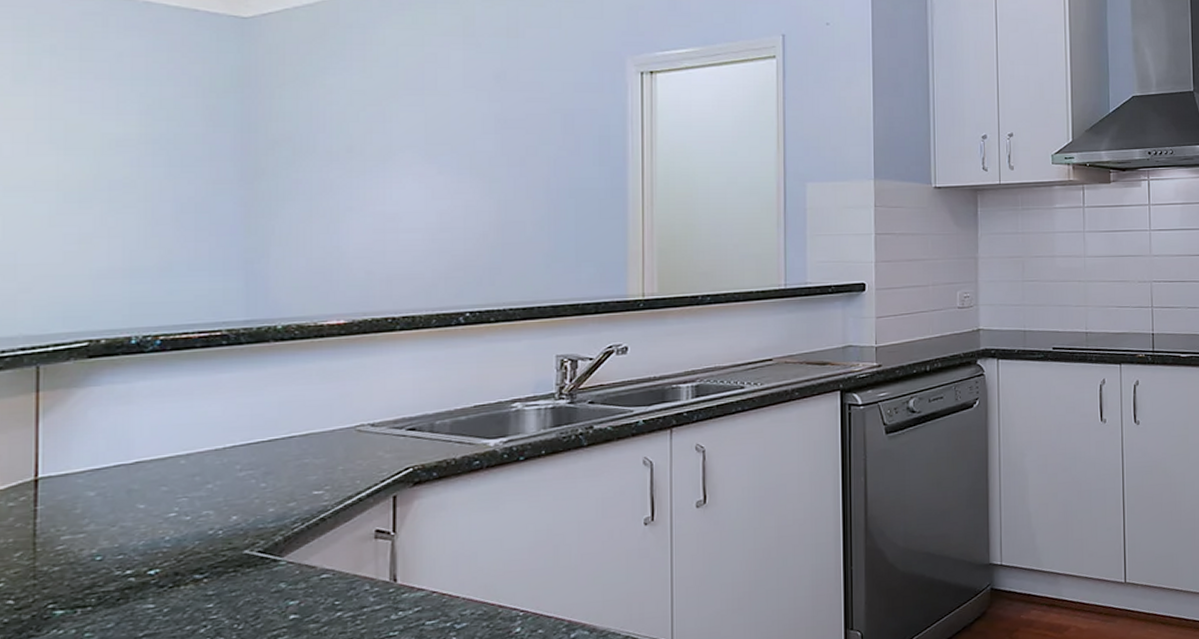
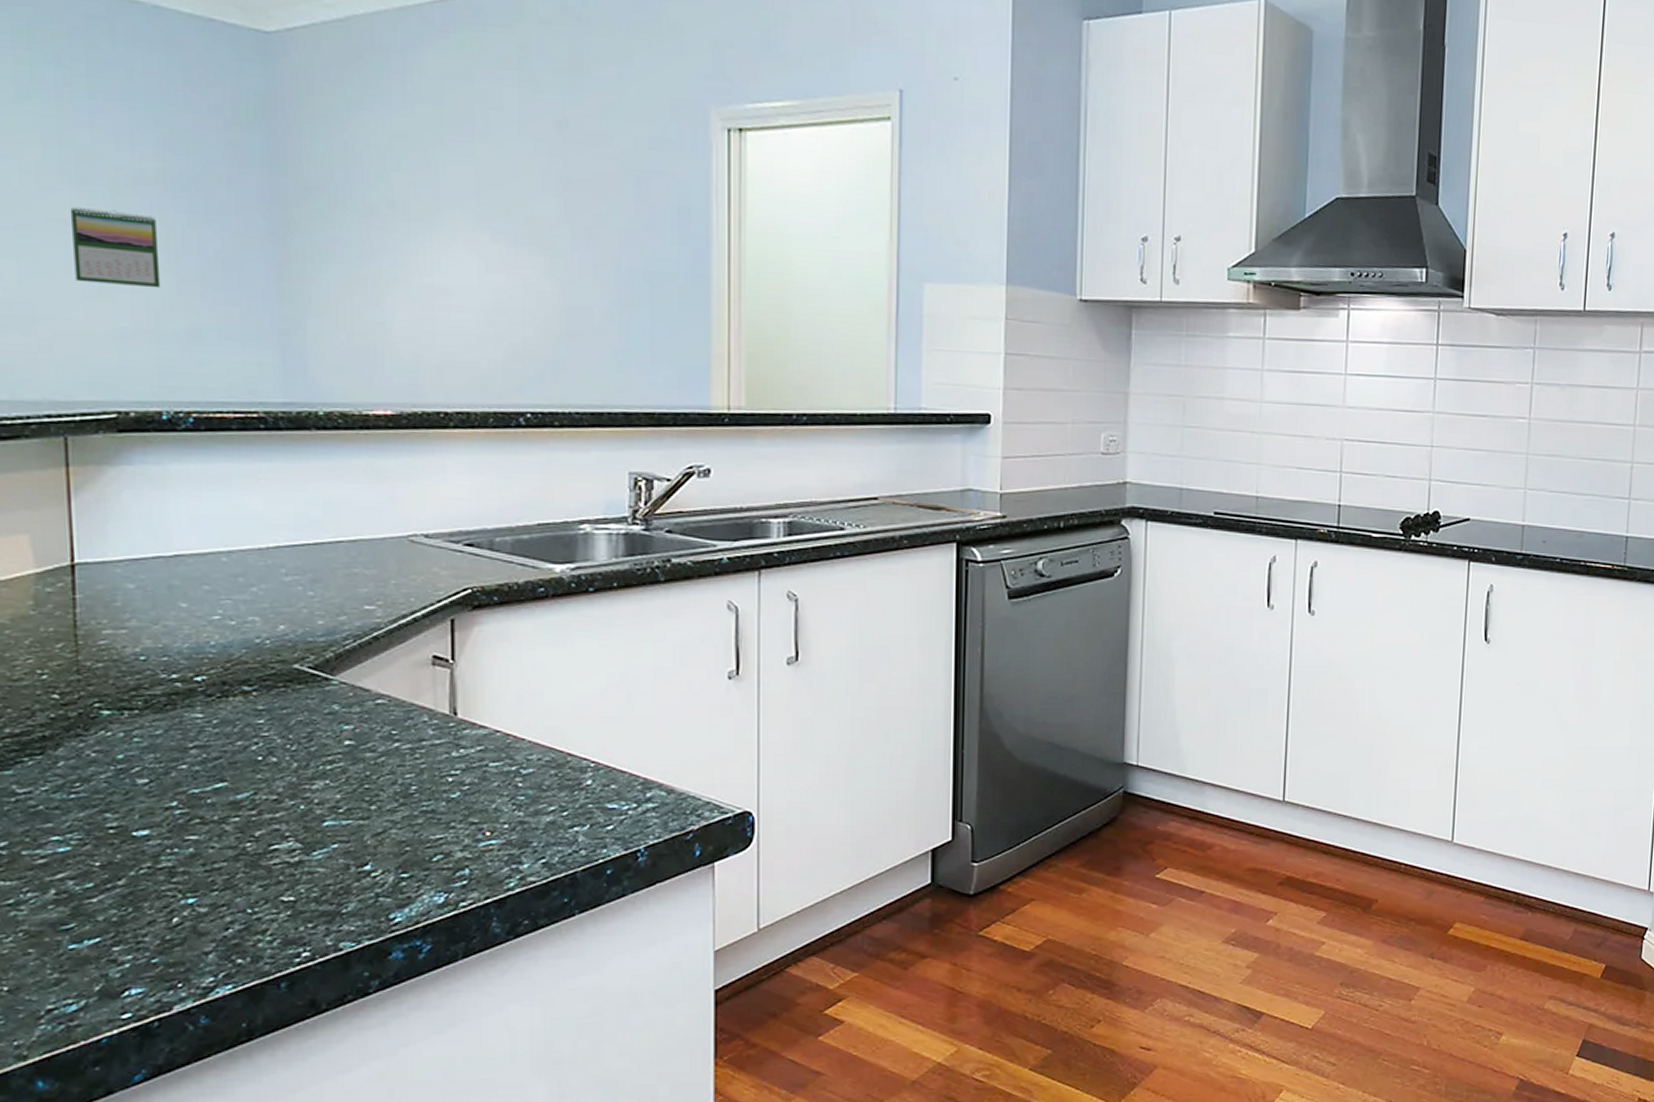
calendar: none [56,169,137,232] -> present [69,207,161,288]

